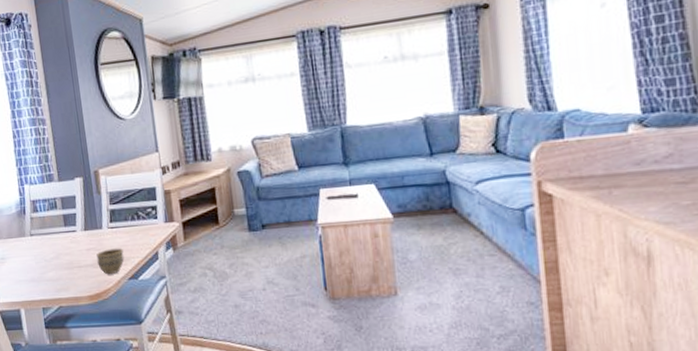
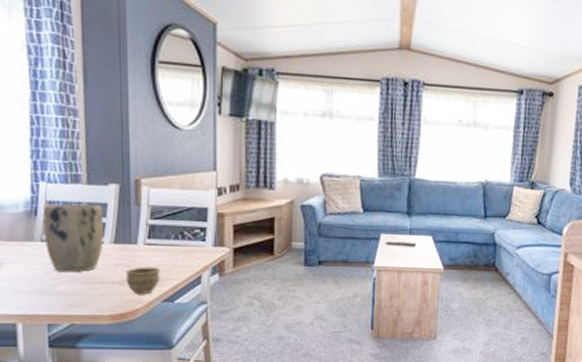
plant pot: none [29,198,77,261] -> present [42,203,103,273]

